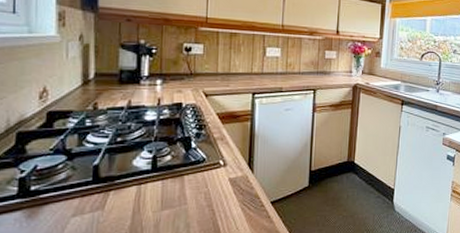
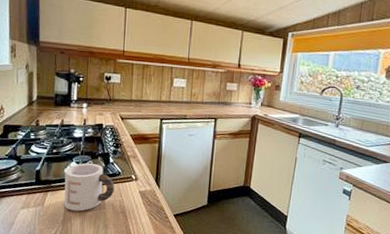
mug: none [131,151,199,211] -> present [63,163,115,211]

